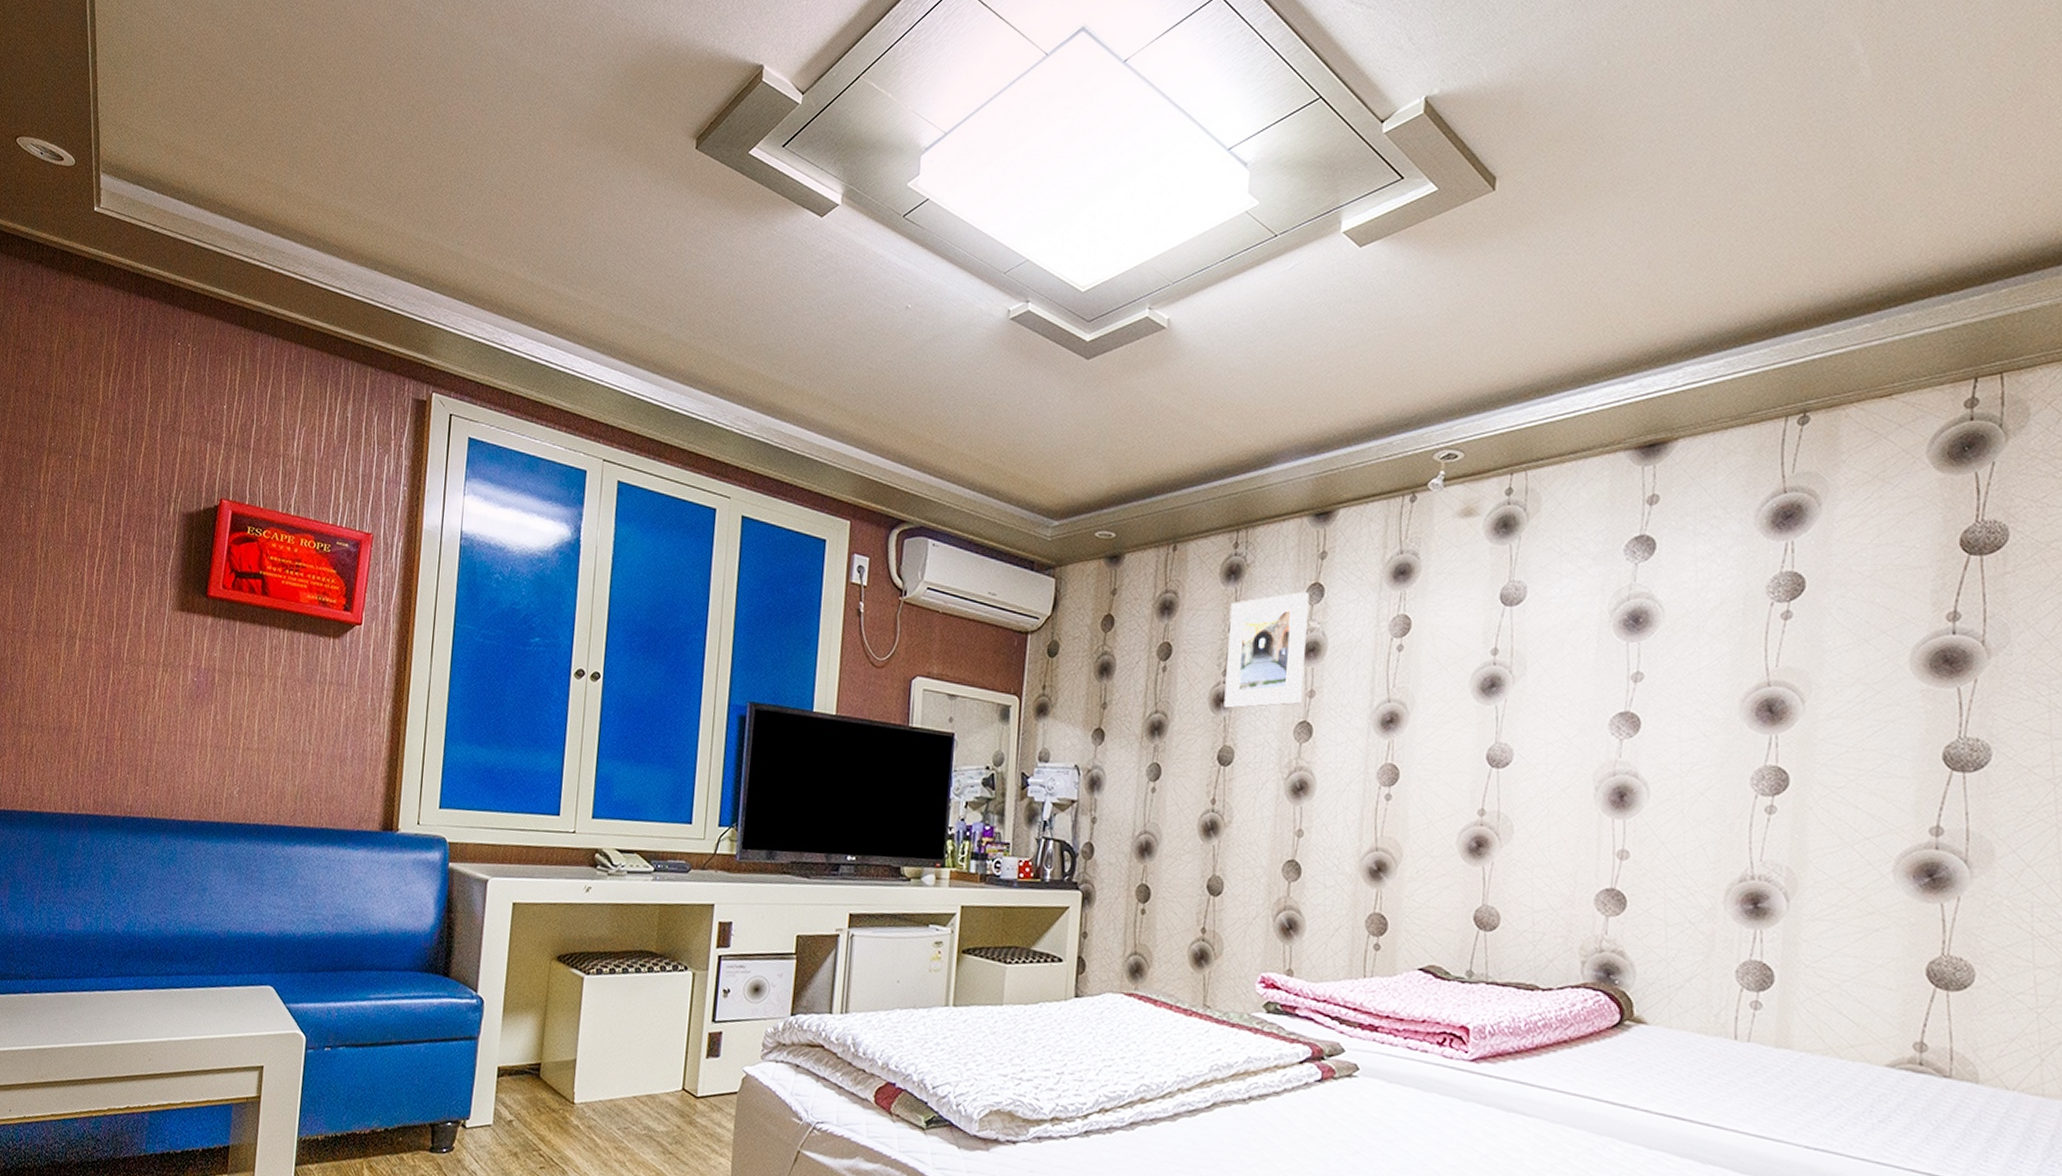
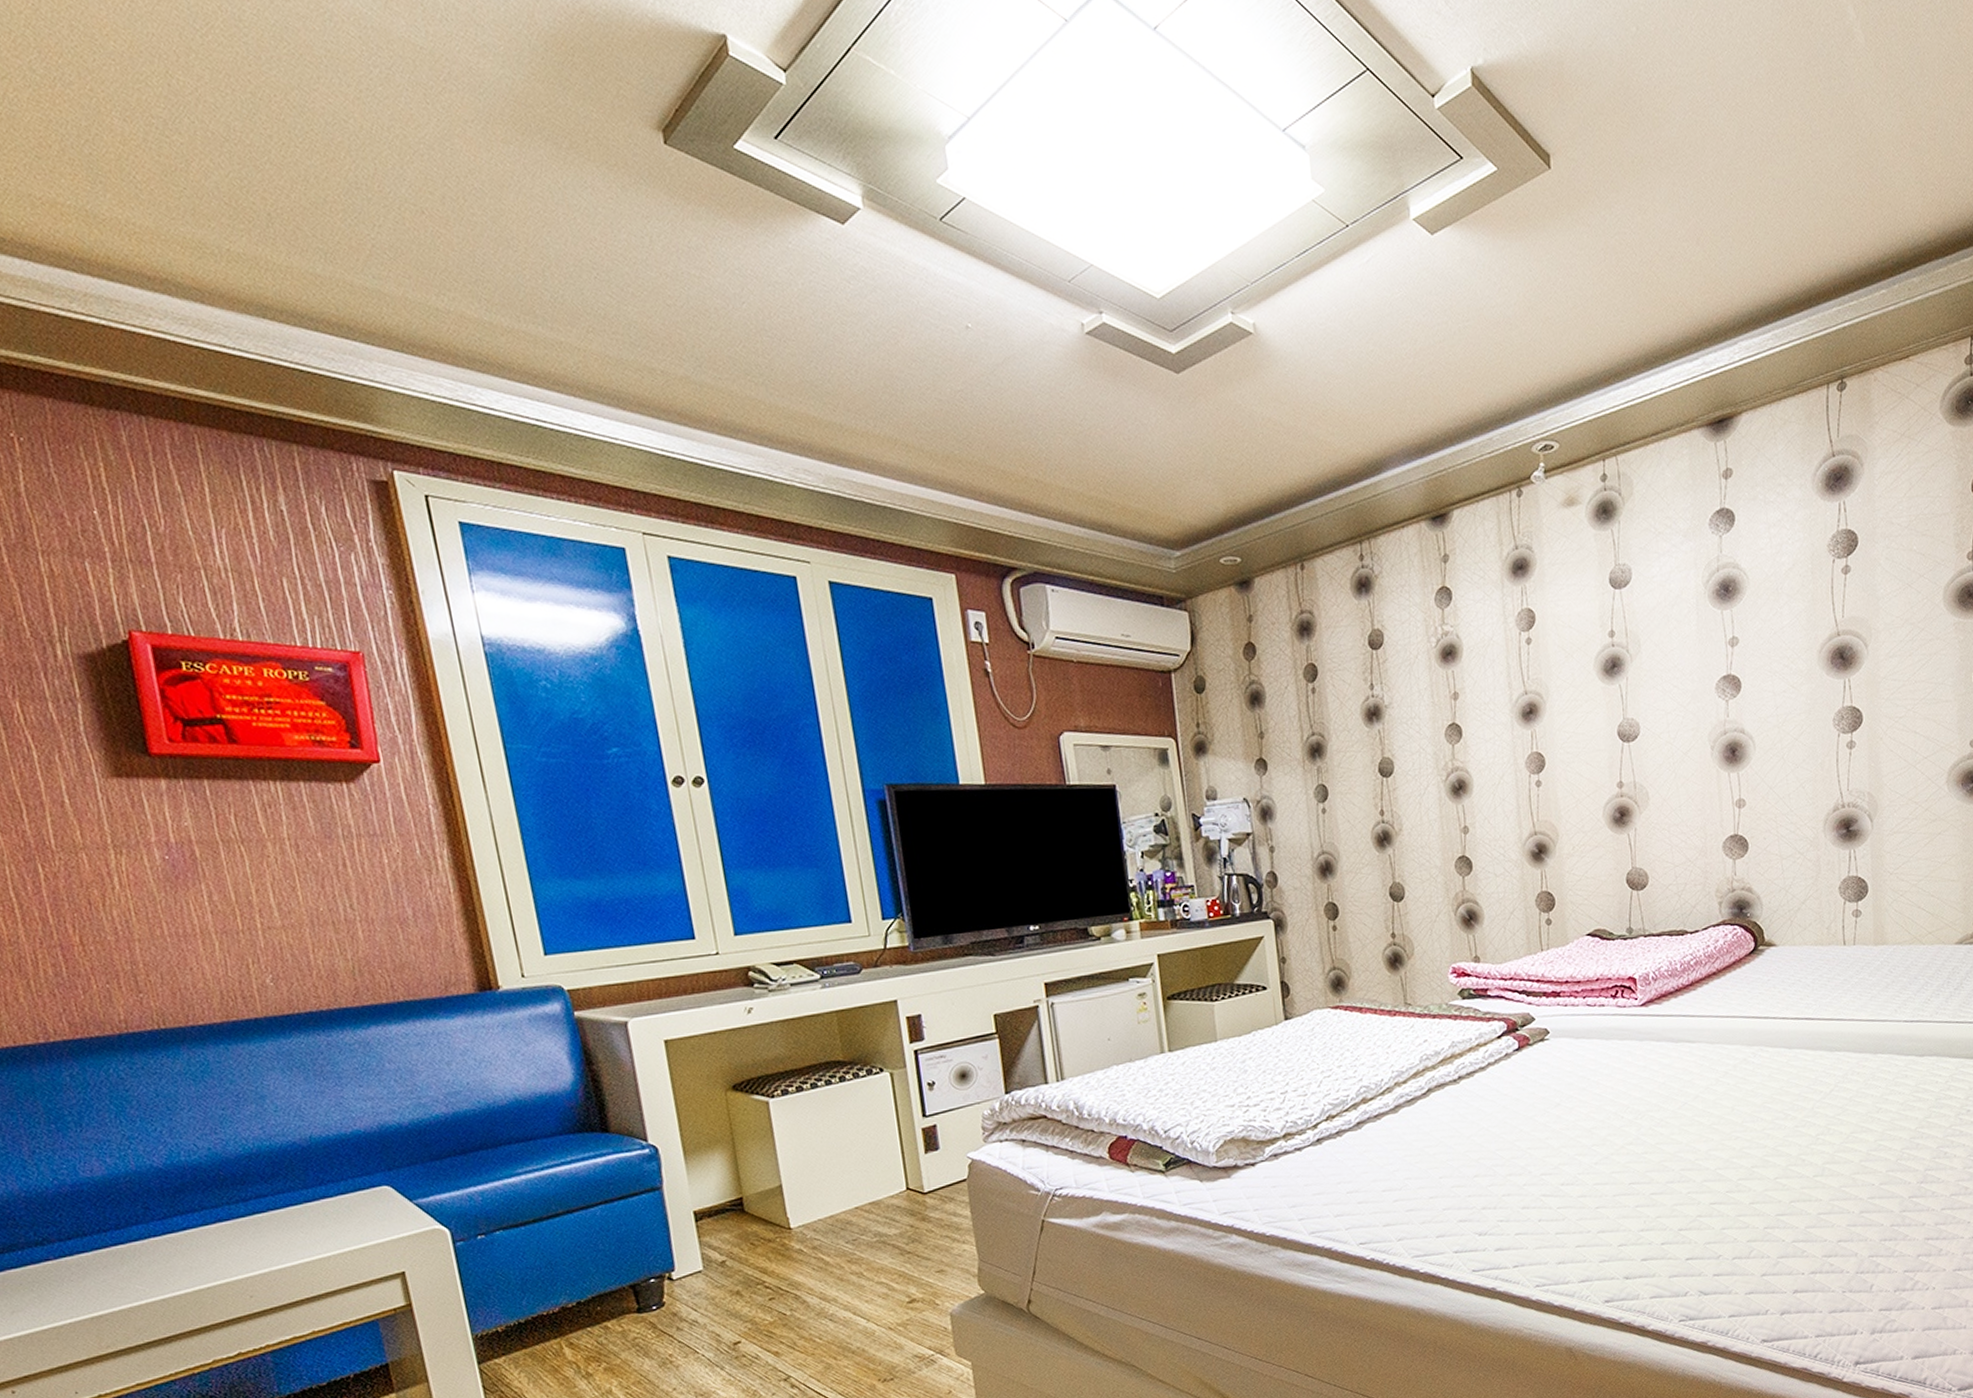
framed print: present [1223,592,1310,709] -> none [1366,597,1448,721]

